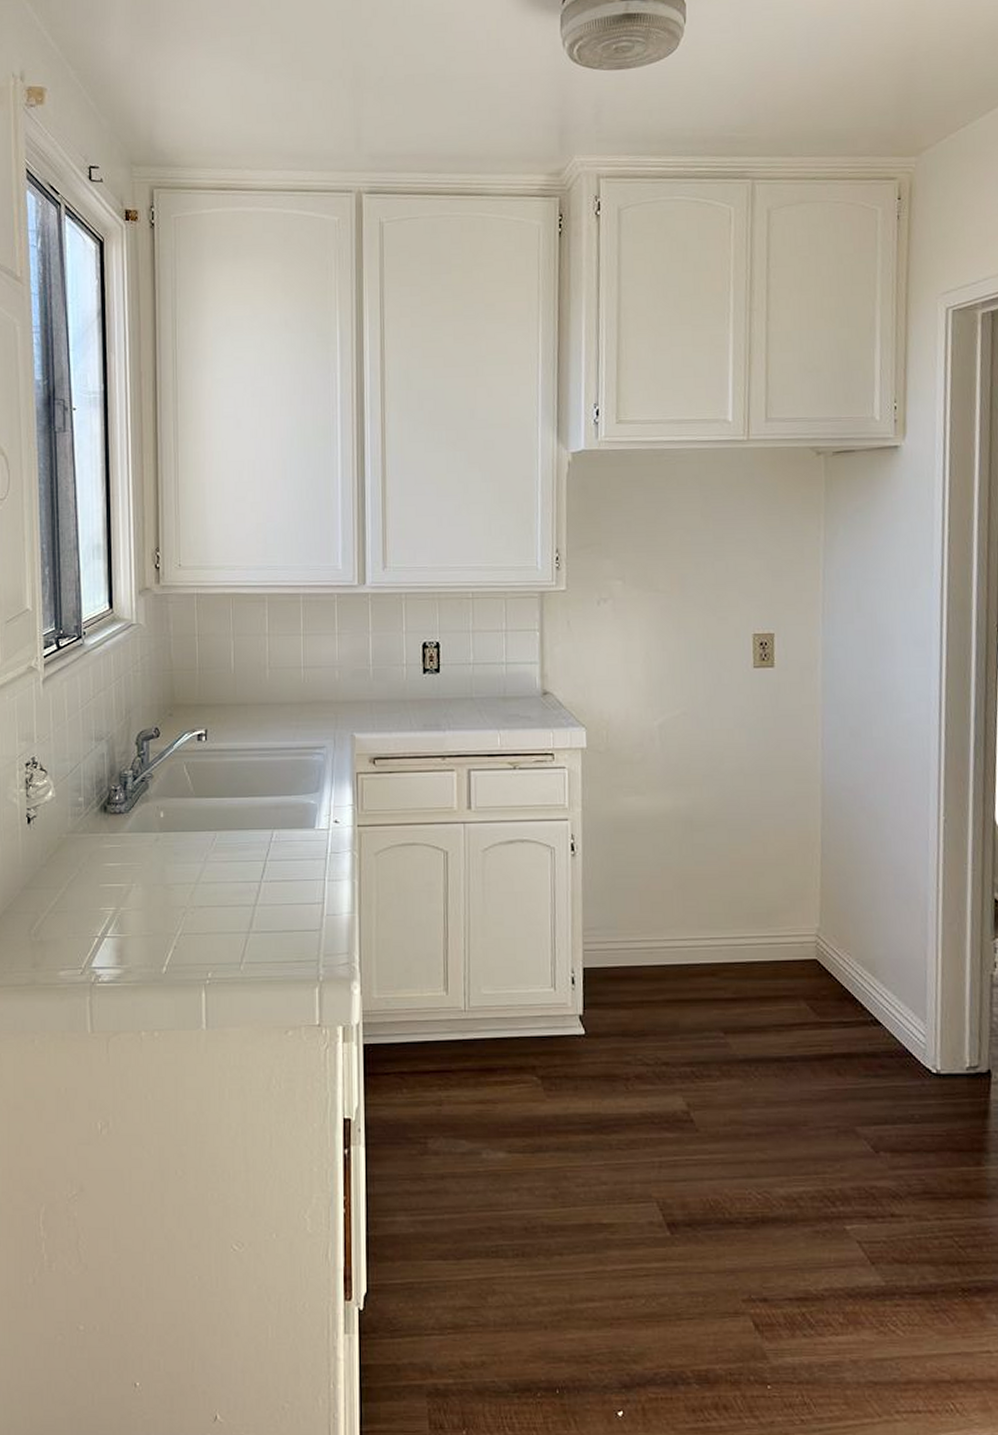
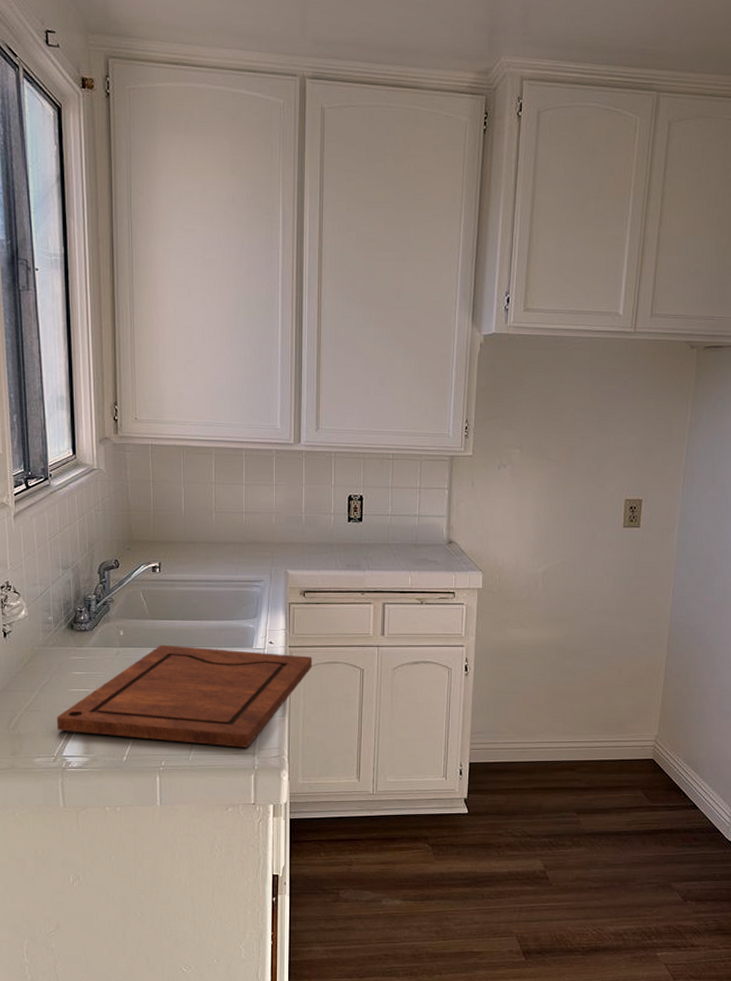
cutting board: none [85,827,387,953] -> present [56,645,313,747]

